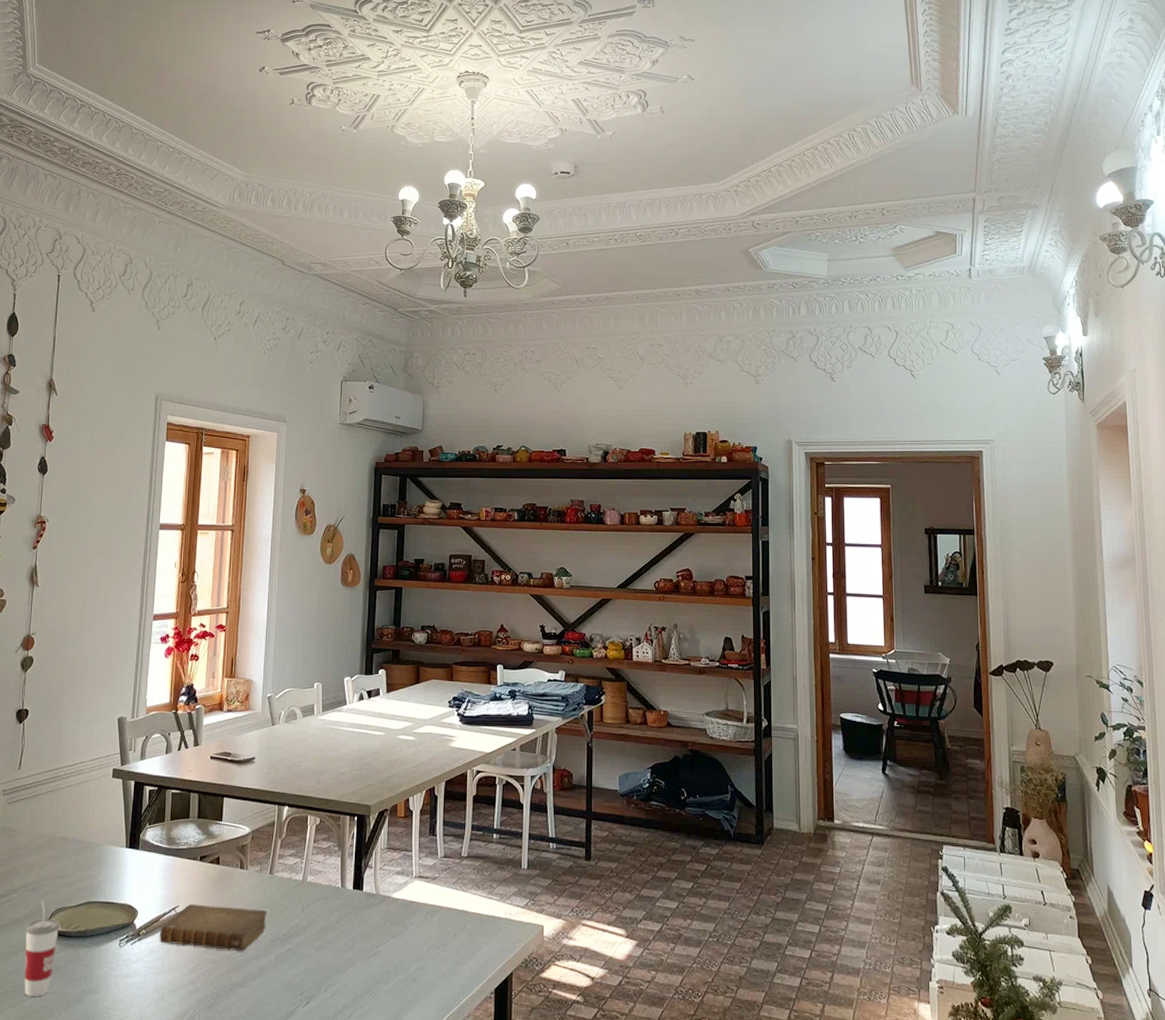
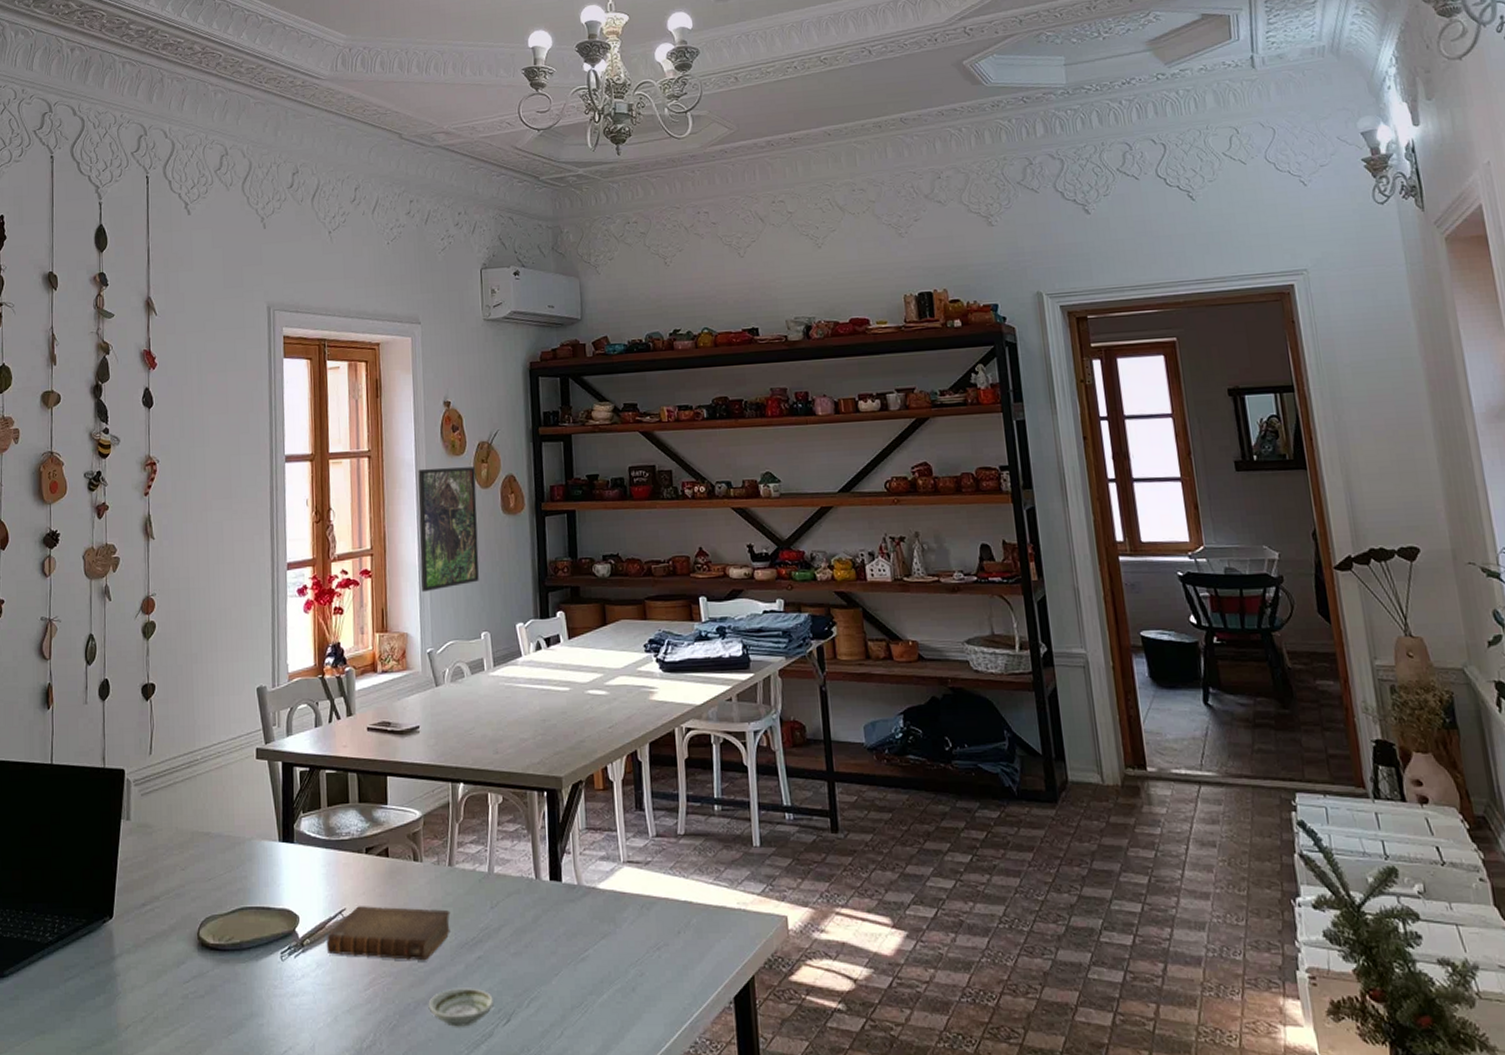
cup: present [24,900,60,996] -> none [173,908,212,1023]
saucer: none [242,974,298,1006] -> present [428,988,495,1027]
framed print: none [266,543,321,647] -> present [418,467,479,593]

